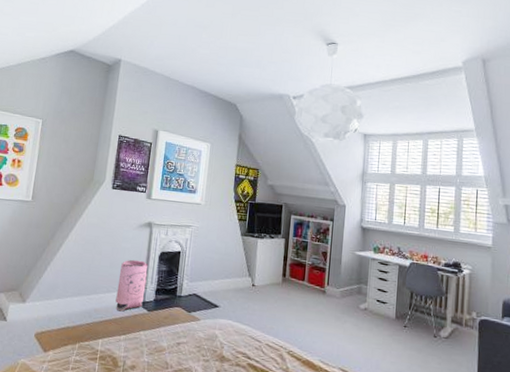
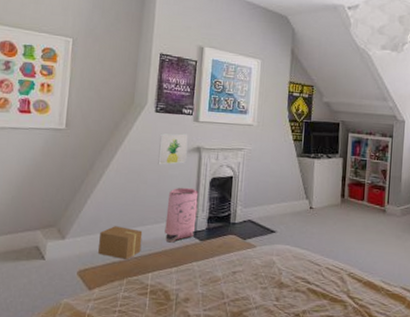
cardboard box: none [54,293,96,325] -> present [98,226,143,259]
wall art: none [112,208,142,238] -> present [158,133,190,165]

